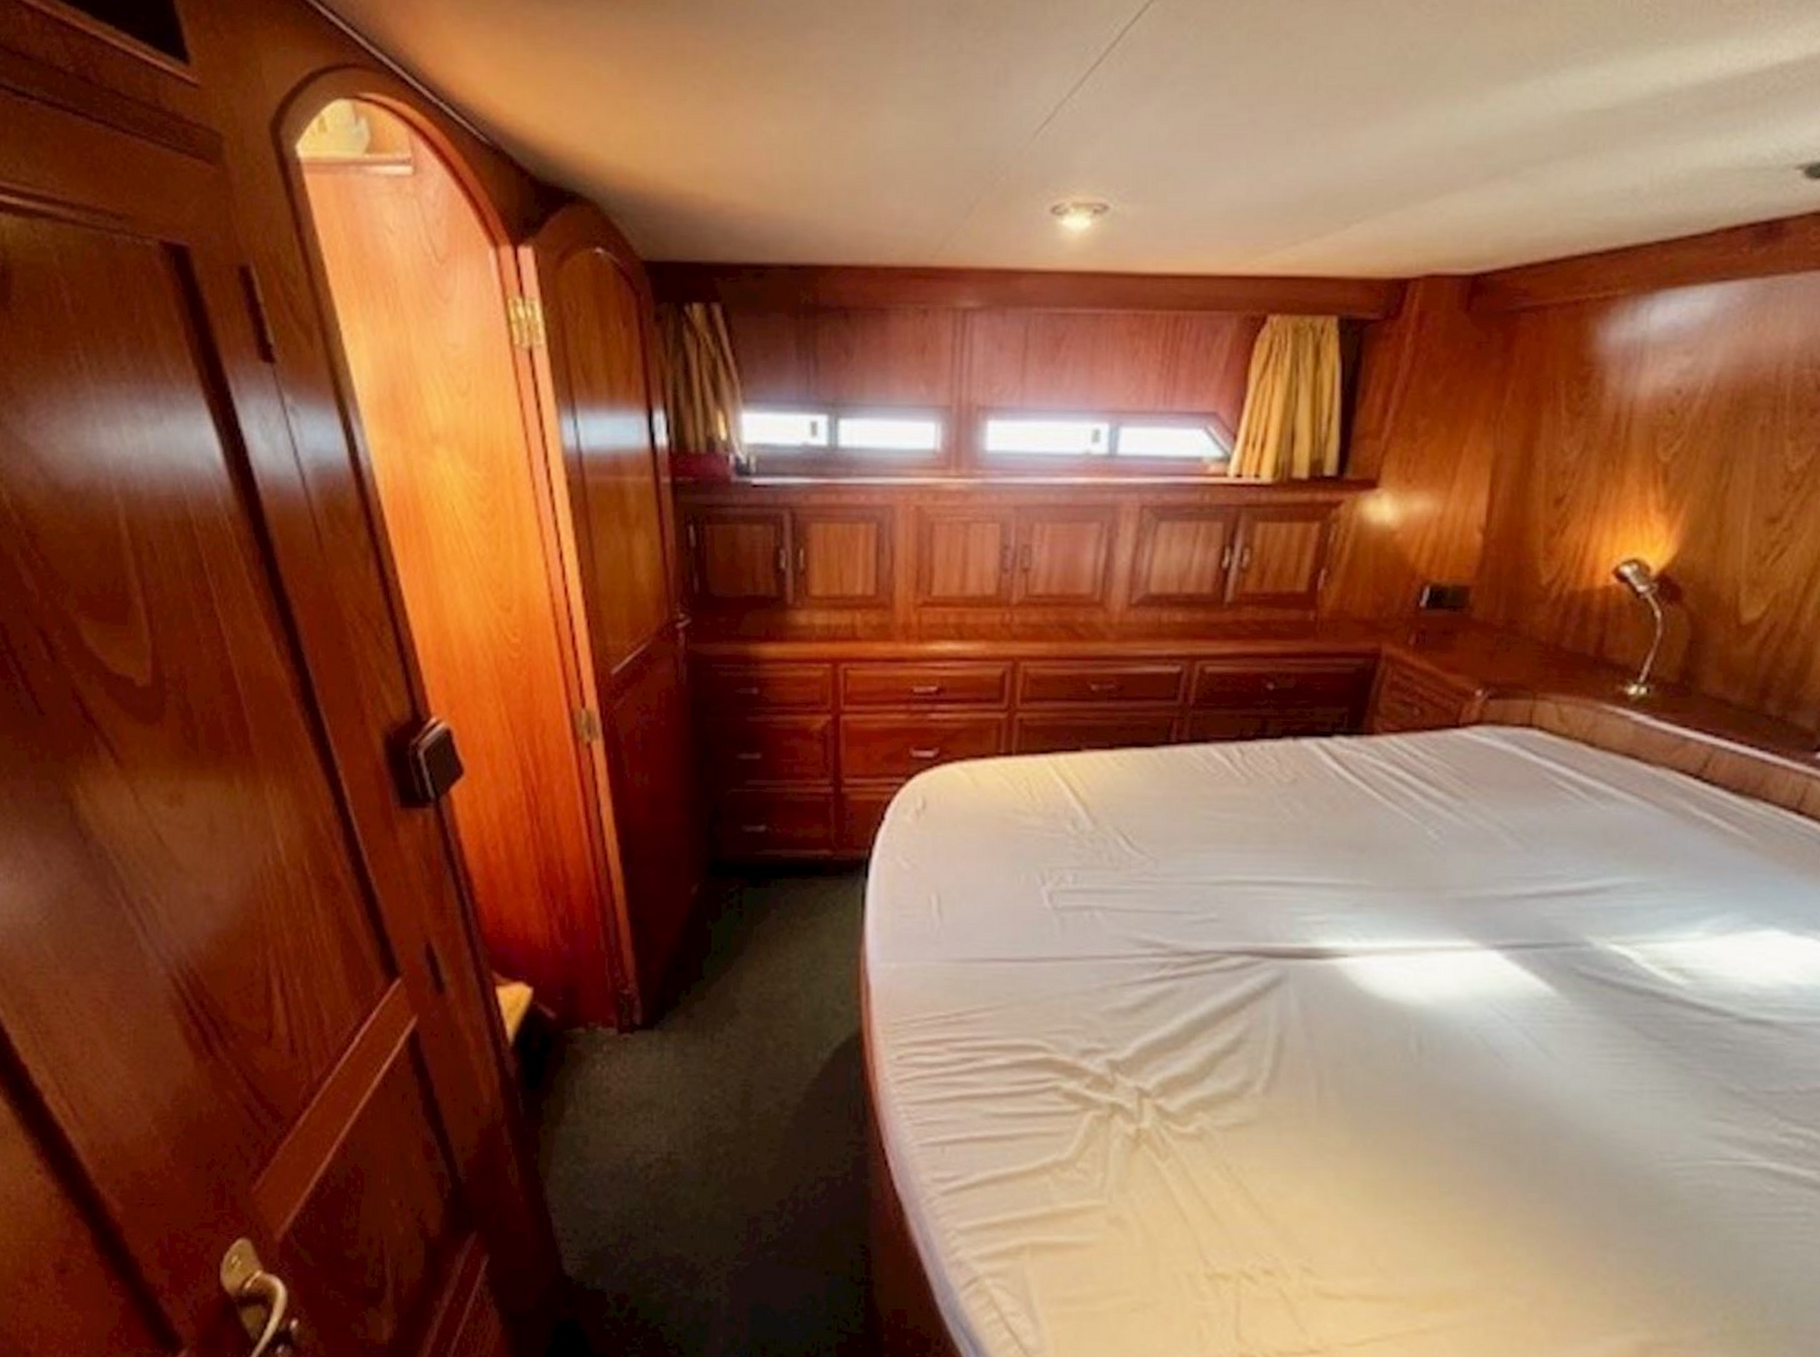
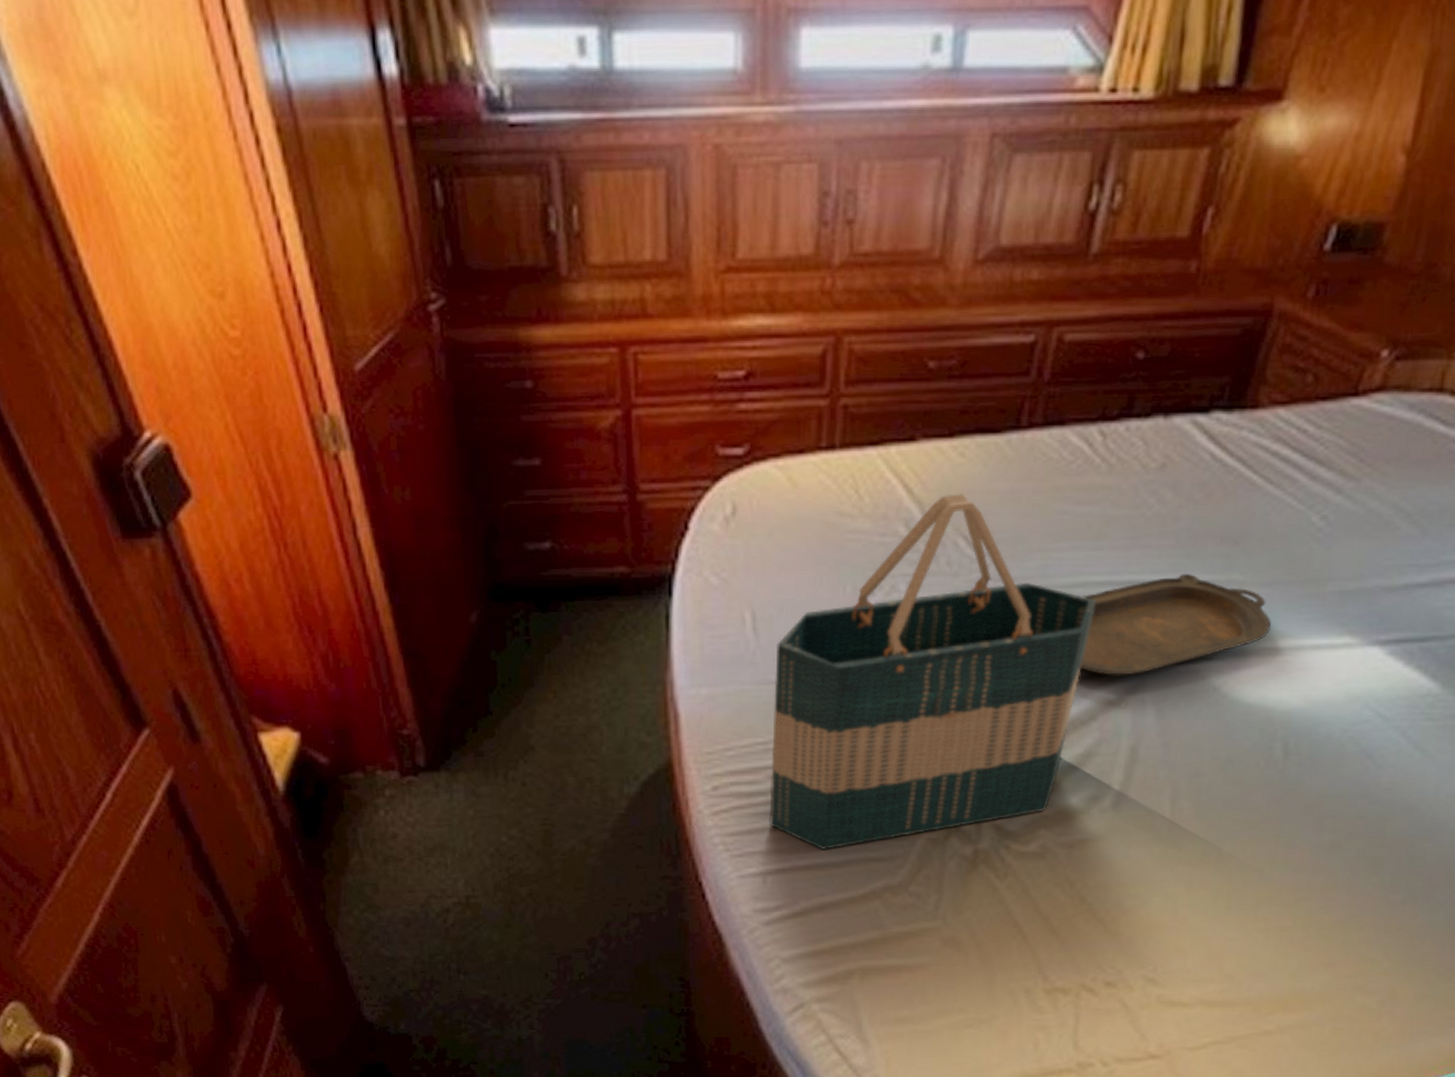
tote bag: none [949,798,1241,1122] -> present [769,493,1096,850]
serving tray: none [1228,876,1398,968] -> present [1080,573,1271,676]

